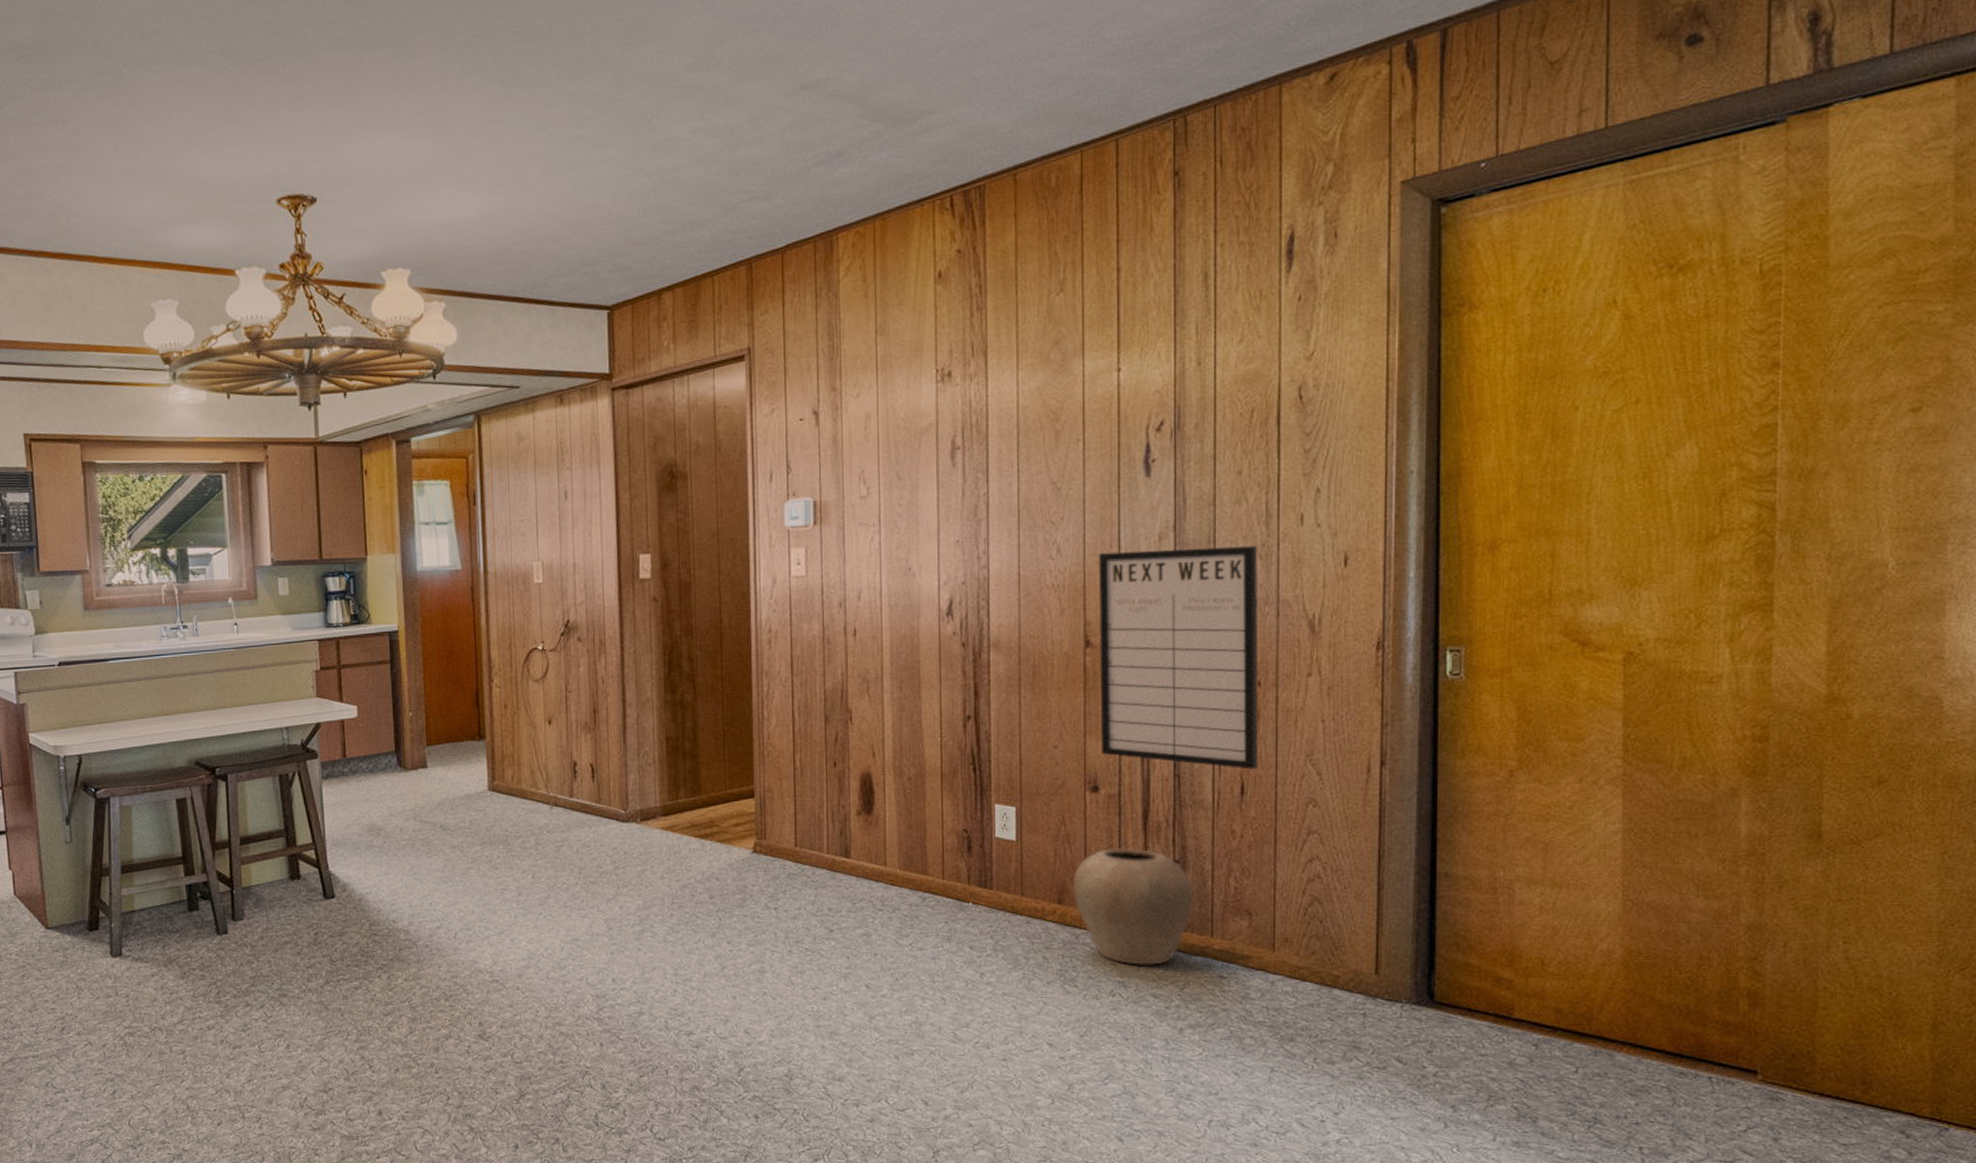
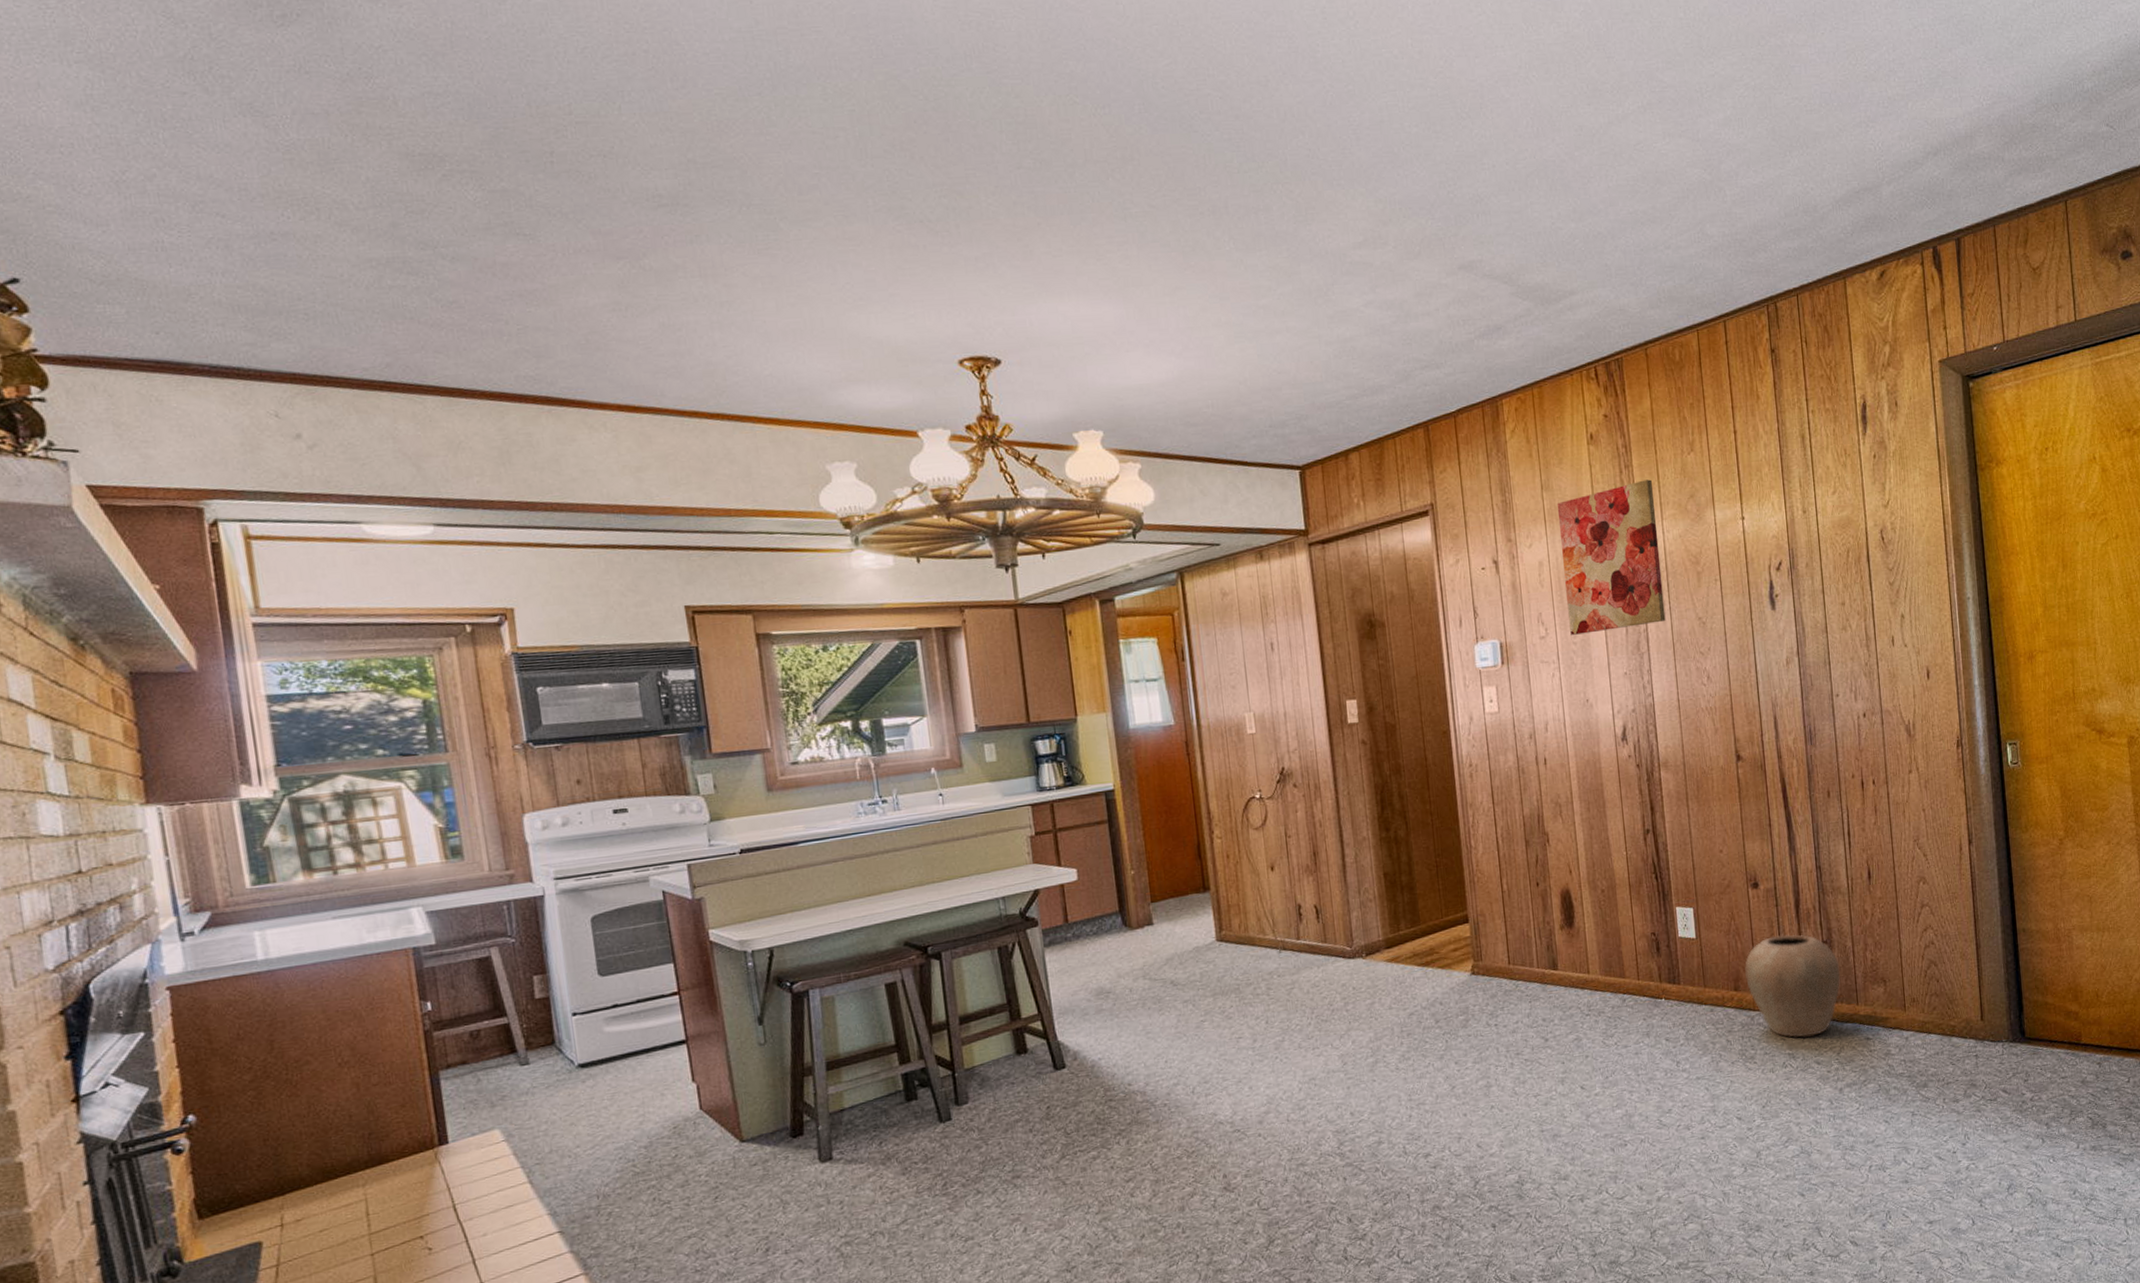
wall art: none [892,323,1012,496] -> present [1557,479,1666,635]
writing board: present [1099,545,1259,770] -> none [1741,665,1880,857]

